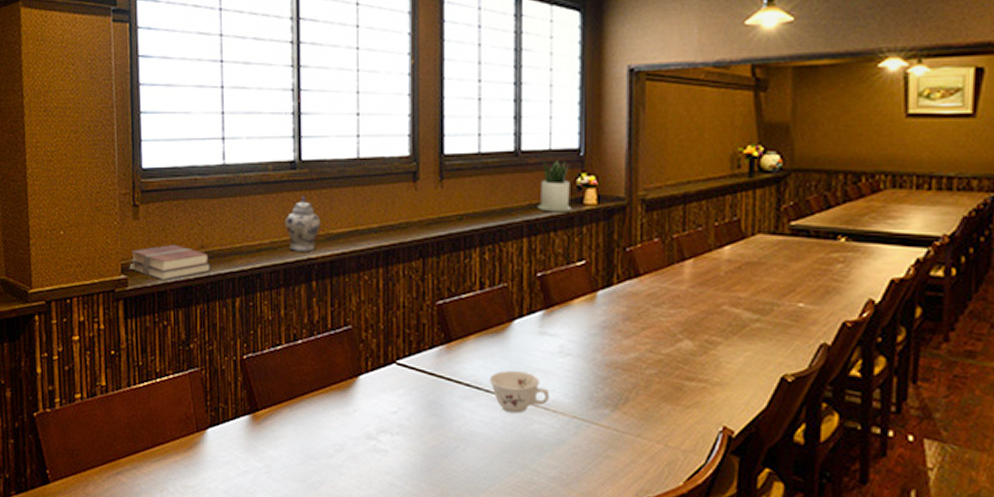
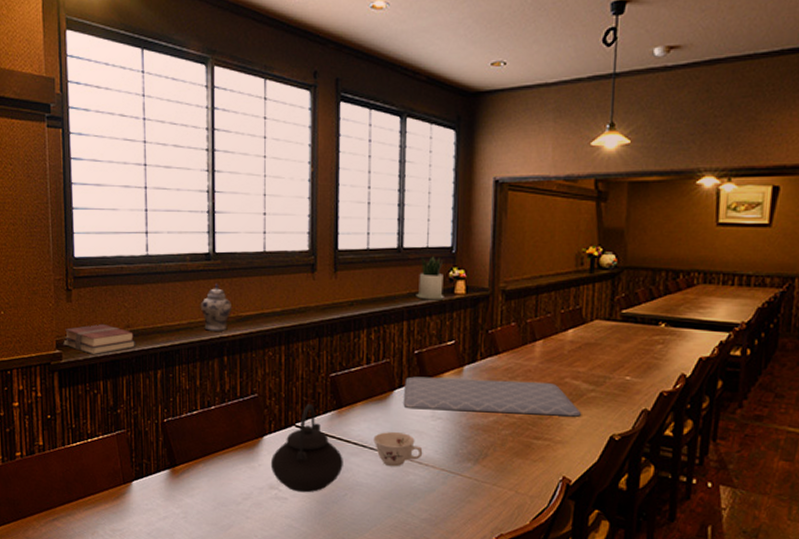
teapot: none [367,337,454,445] -> present [270,404,343,493]
placemat: none [525,304,743,353] -> present [403,376,581,417]

